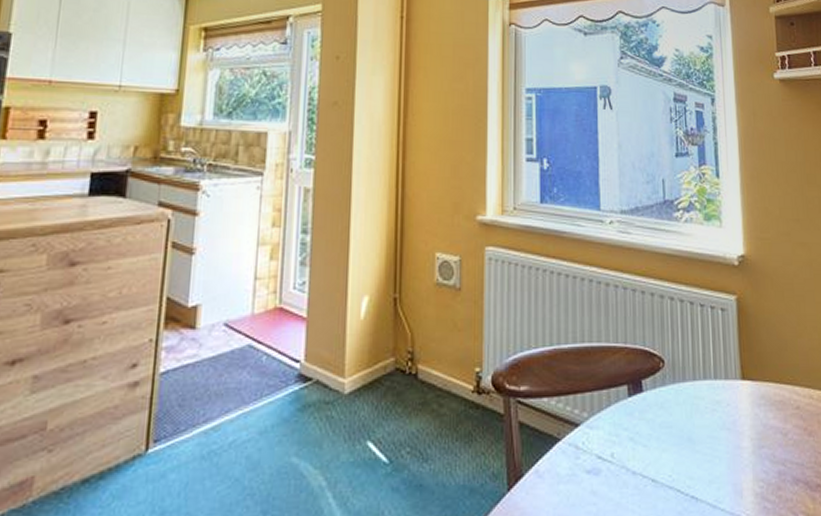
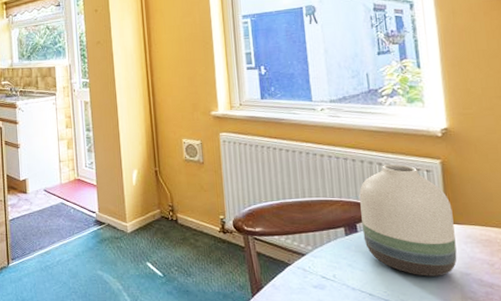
vase: none [647,298,750,452] -> present [359,163,457,277]

